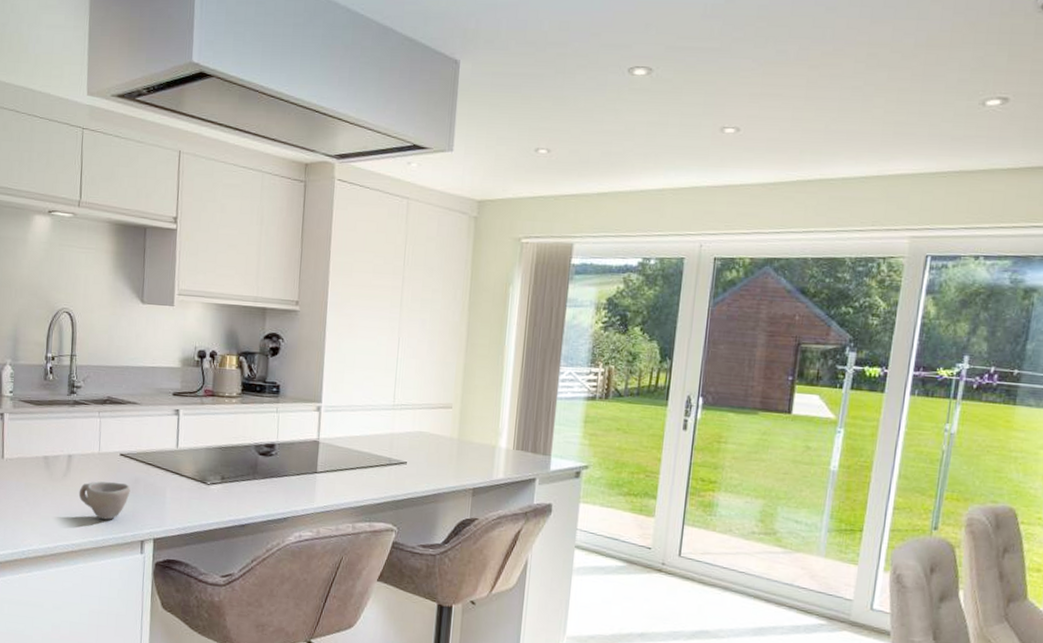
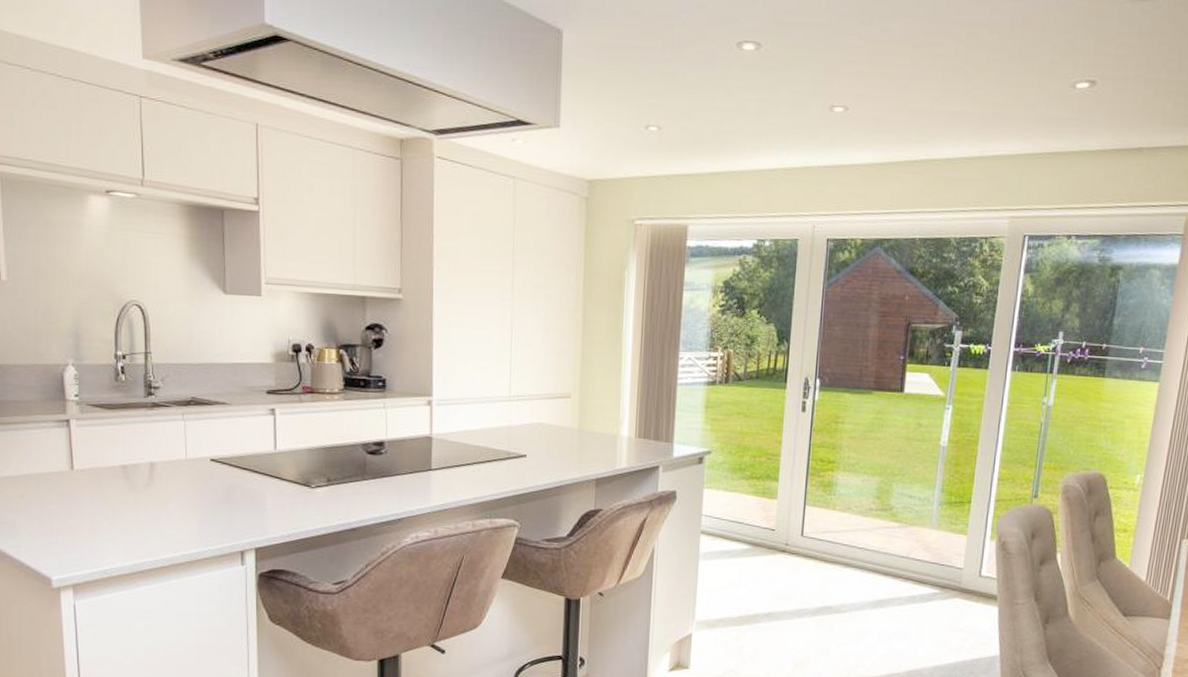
cup: present [78,481,131,520] -> none [165,489,225,531]

